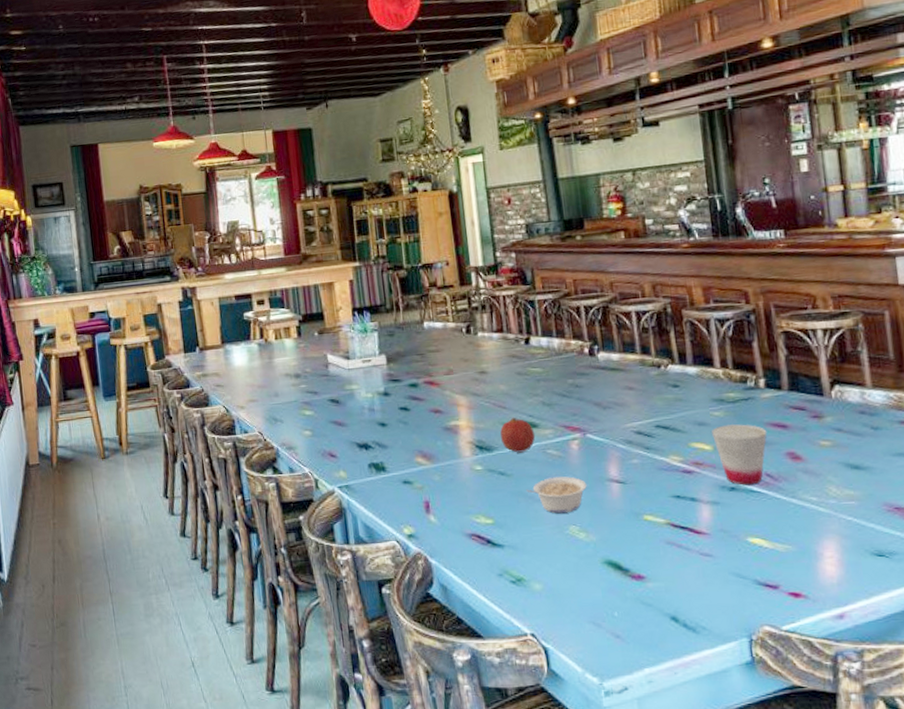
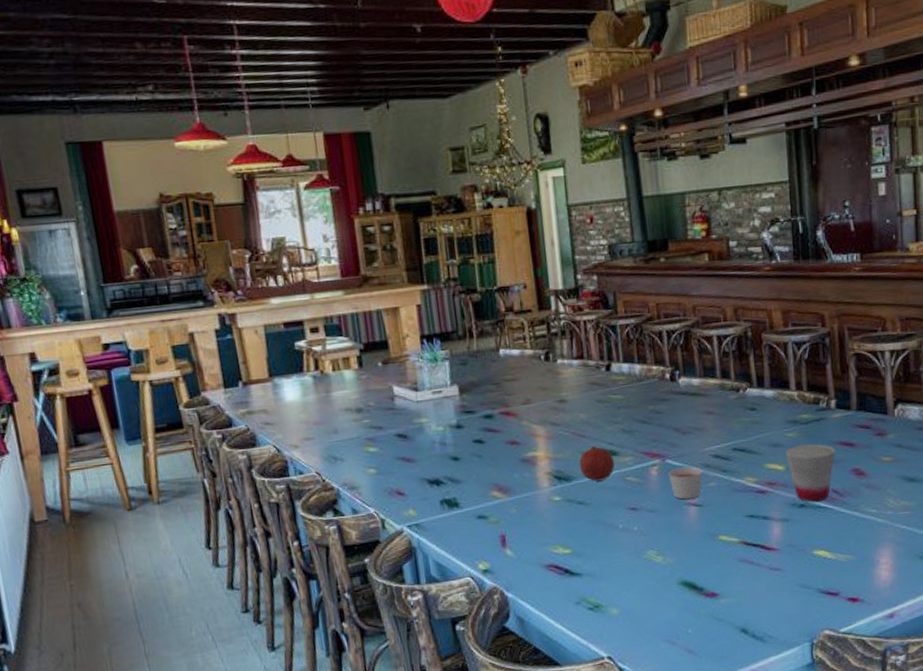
legume: present [526,476,587,514] -> none [605,502,665,540]
candle: none [589,442,625,476] -> present [668,466,703,500]

